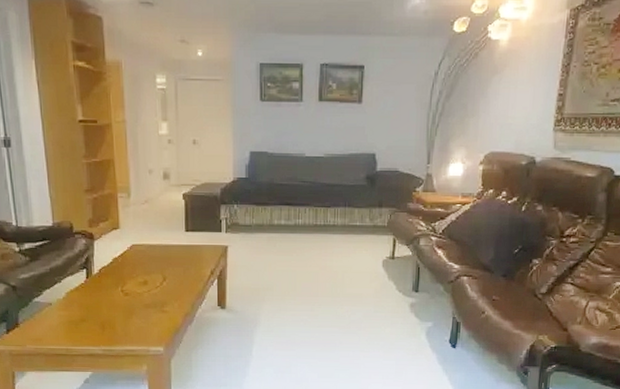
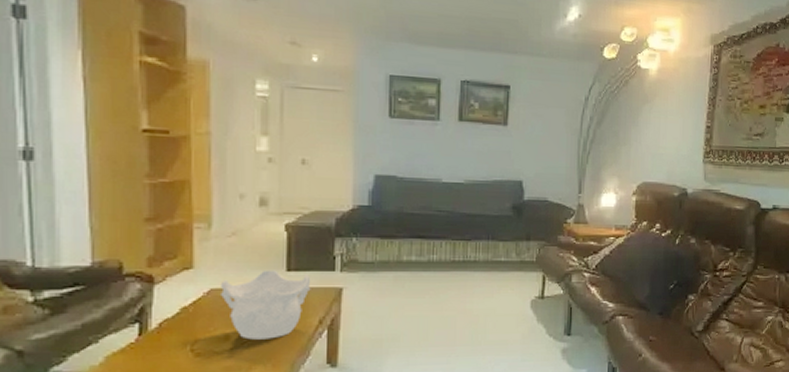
decorative bowl: none [138,230,204,285] -> present [219,270,311,340]

